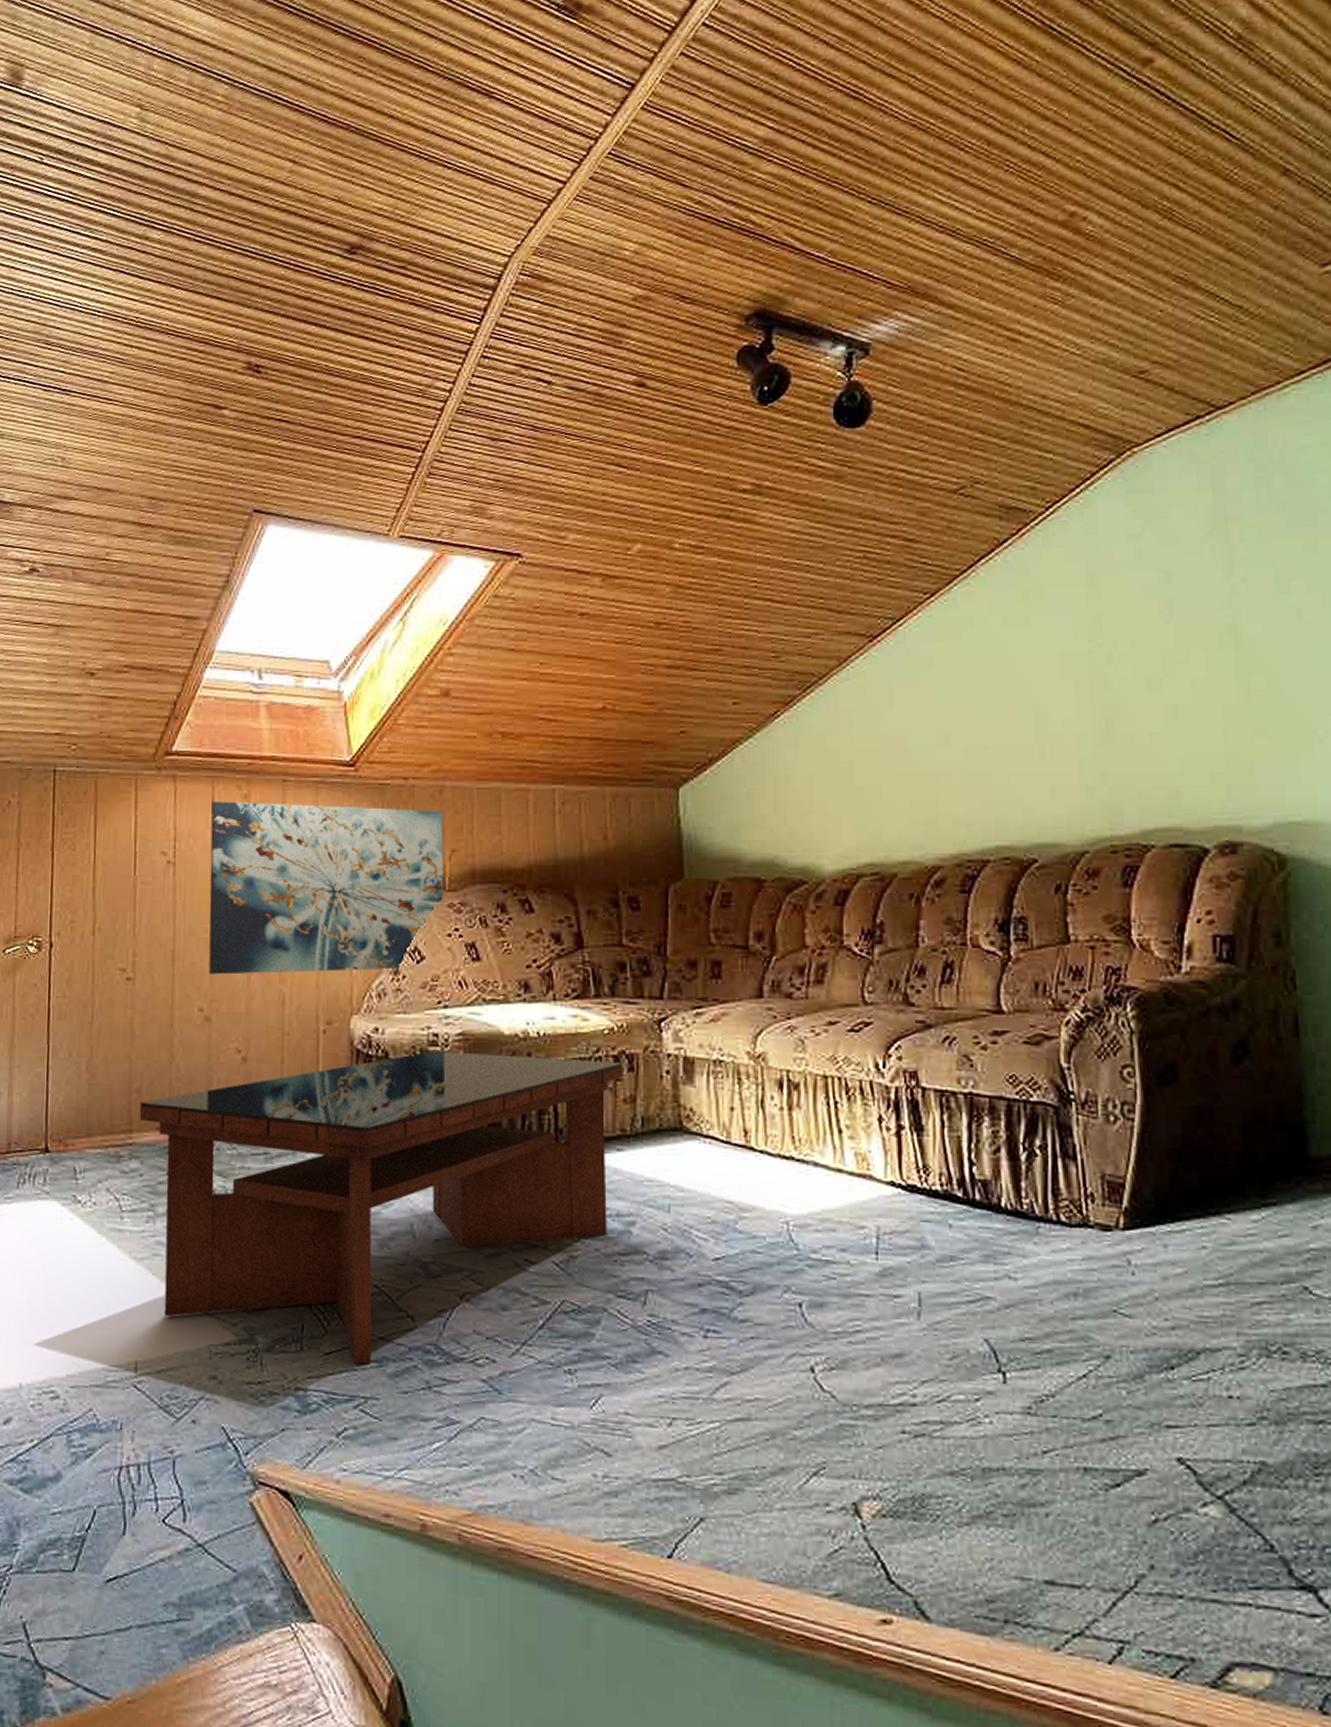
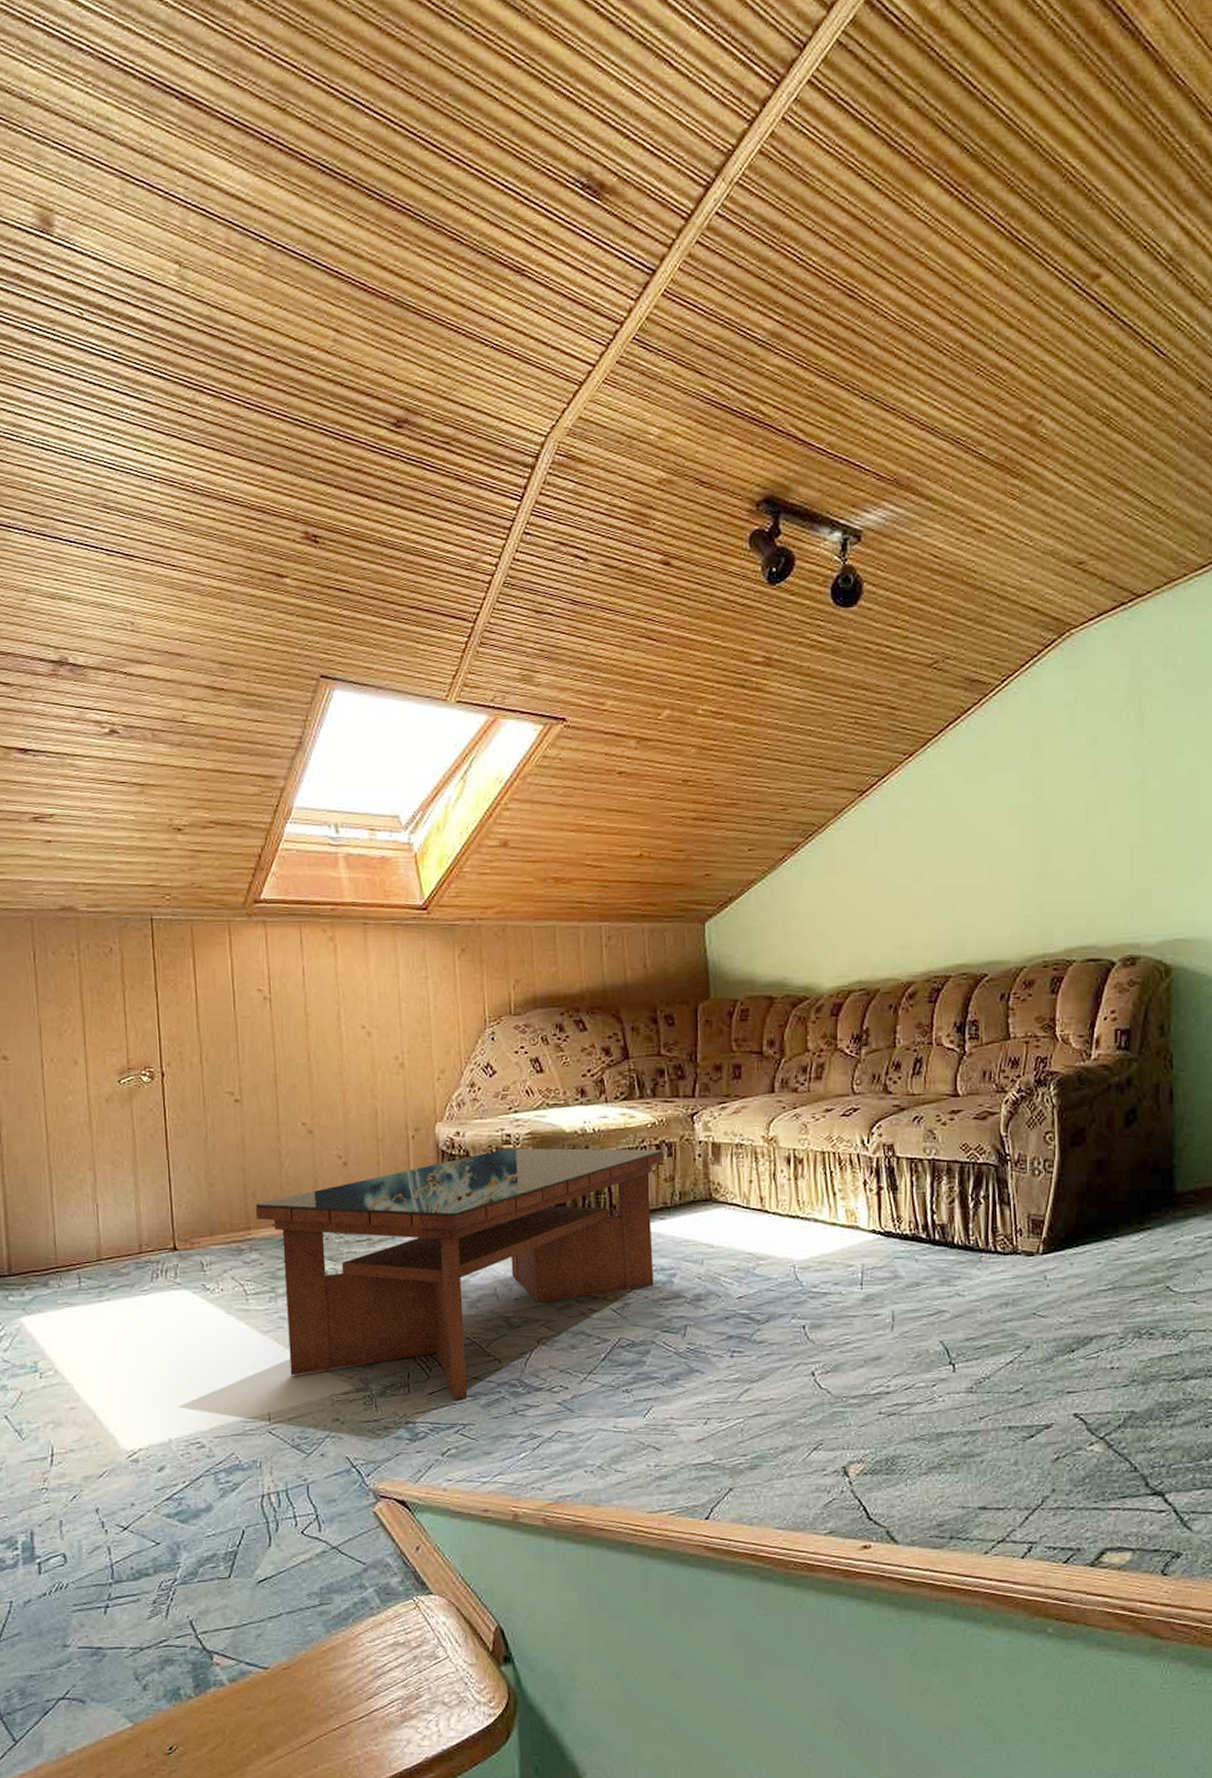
wall art: present [209,801,444,975] -> none [300,943,510,1094]

